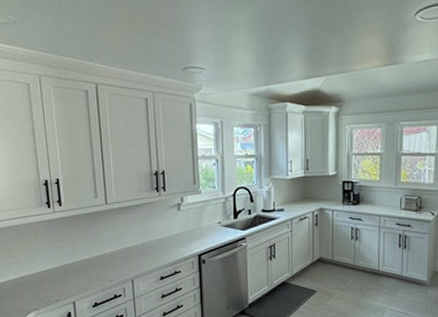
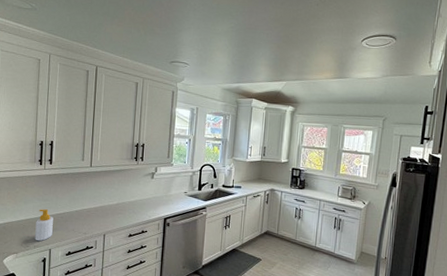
soap bottle: none [53,258,74,295] -> present [35,209,53,242]

